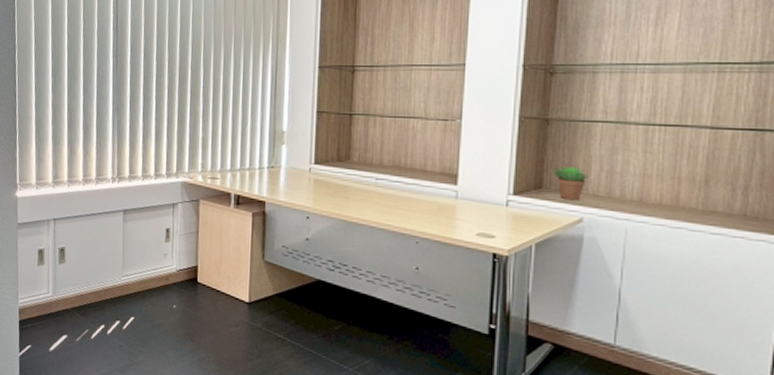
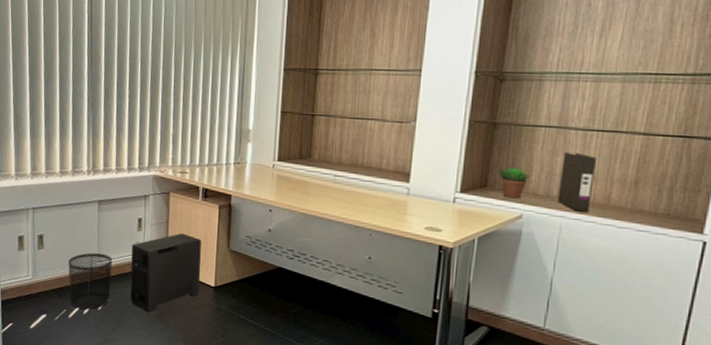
waste bin: none [91,266,138,330] -> present [68,253,112,310]
computer tower: none [157,244,234,331] -> present [130,233,202,312]
binder: none [620,149,660,214] -> present [557,153,596,212]

